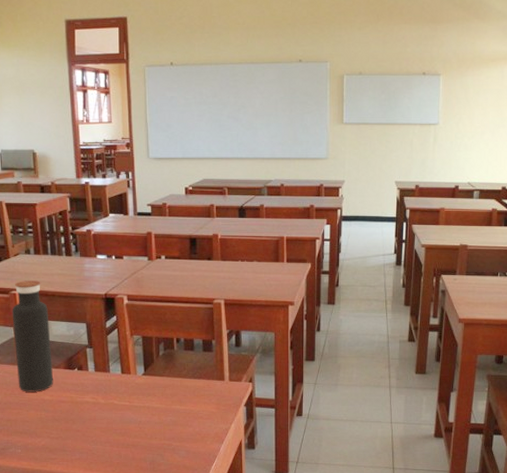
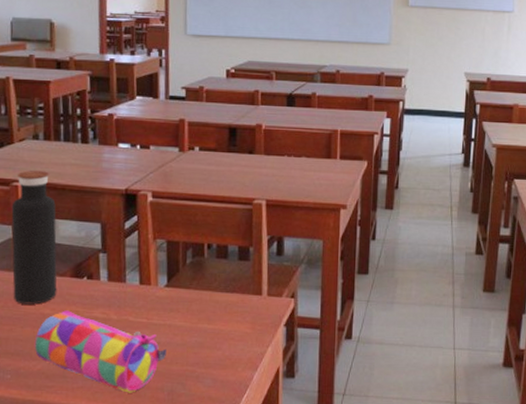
pencil case: none [38,396,147,463] -> present [34,310,166,393]

